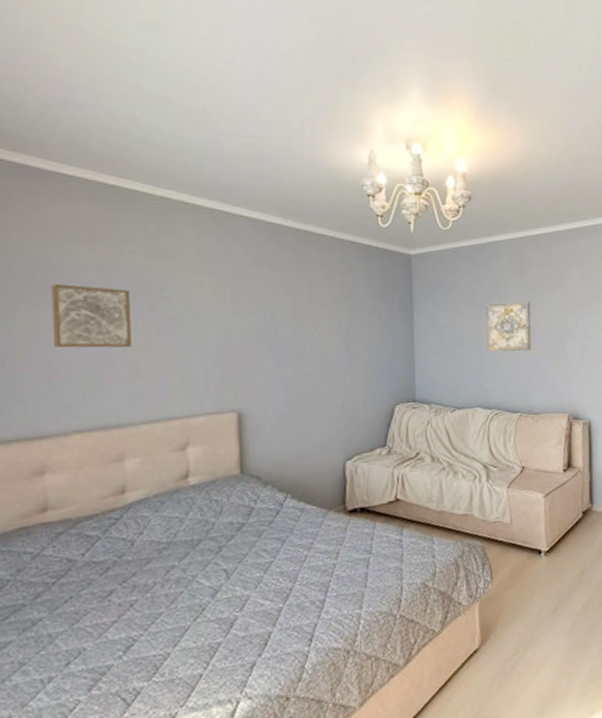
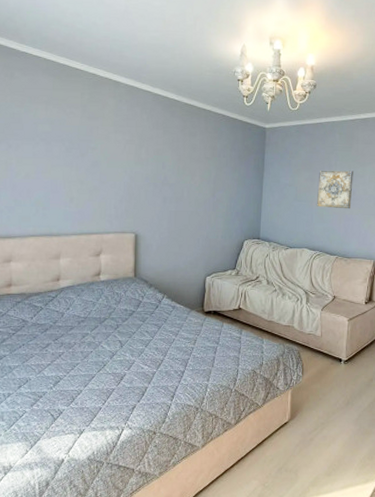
wall art: present [51,283,133,348] -> none [19,132,69,181]

